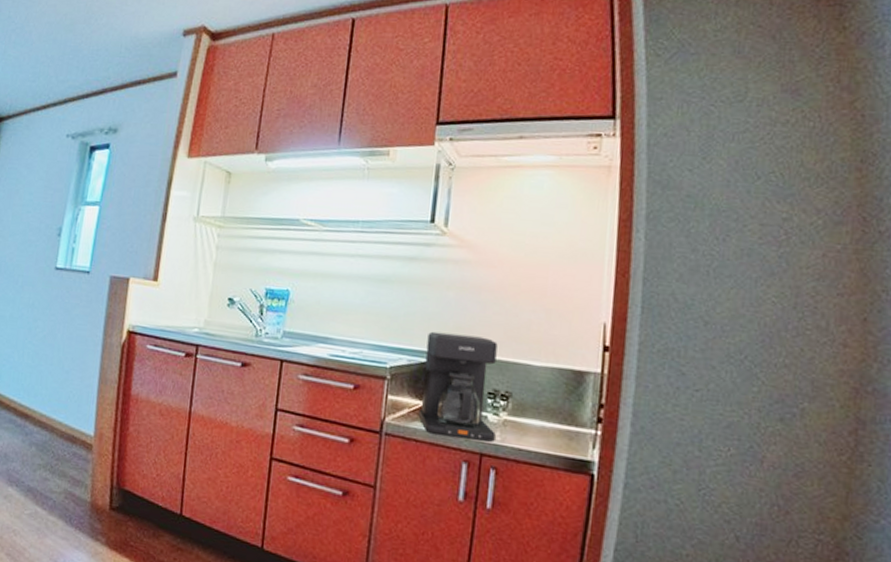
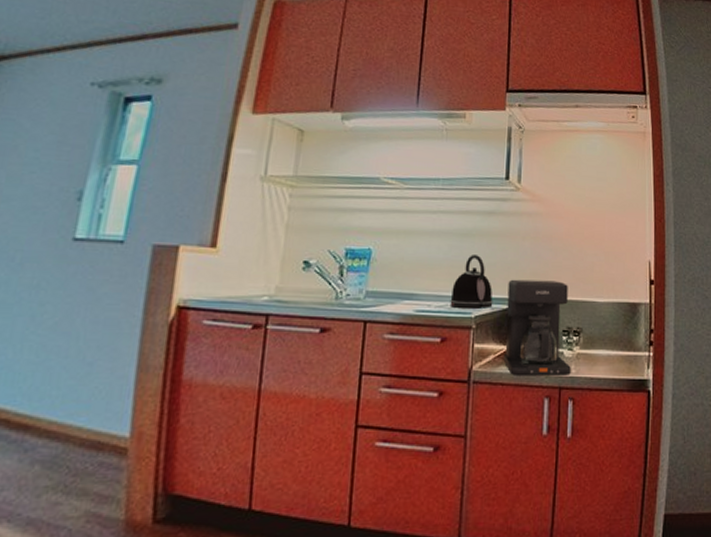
kettle: none [364,302,411,360] -> present [450,255,493,309]

